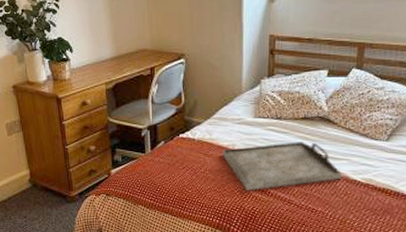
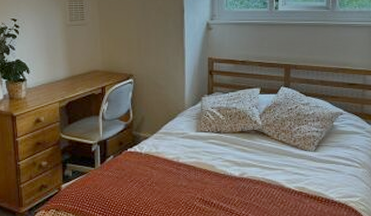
serving tray: present [222,142,342,190] -> none [167,154,277,201]

